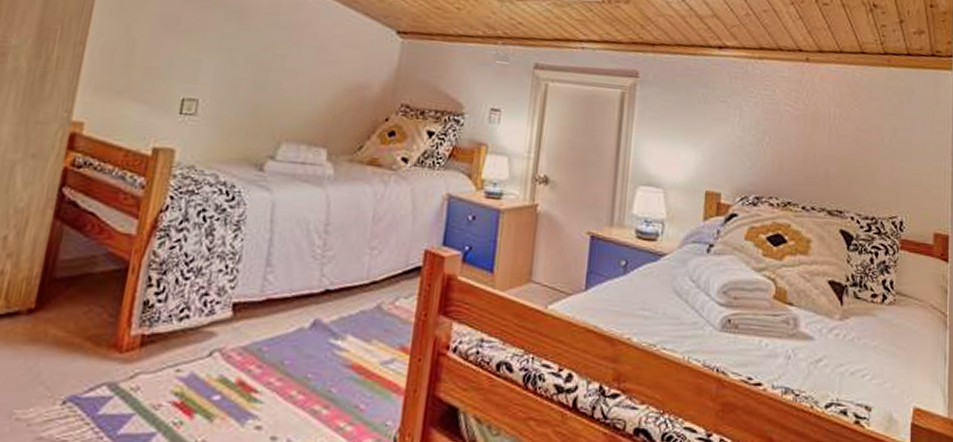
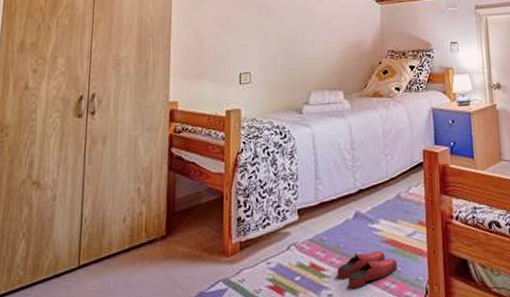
slippers: none [273,376,361,423] -> present [337,251,398,288]

